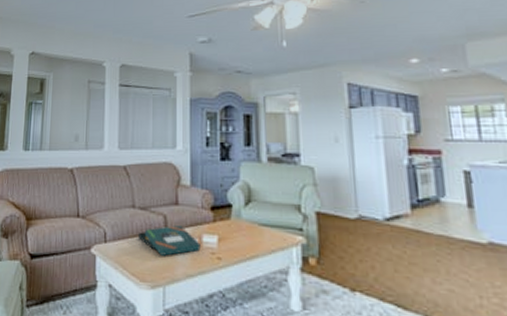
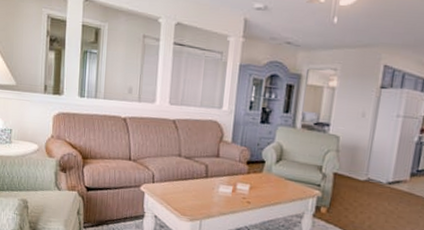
board game: present [139,226,201,256] -> none [182,174,235,198]

